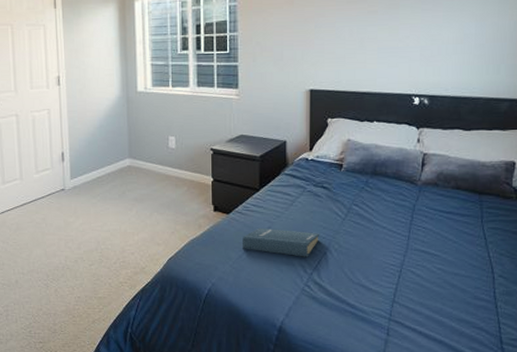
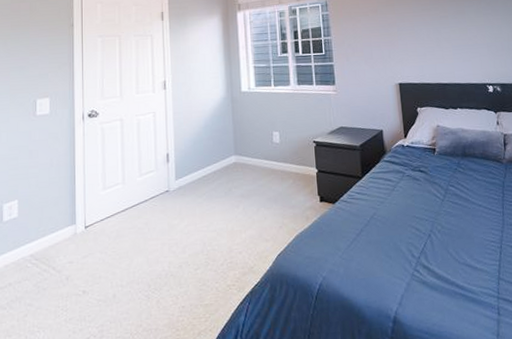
hardback book: present [243,227,320,258] -> none [350,215,423,242]

